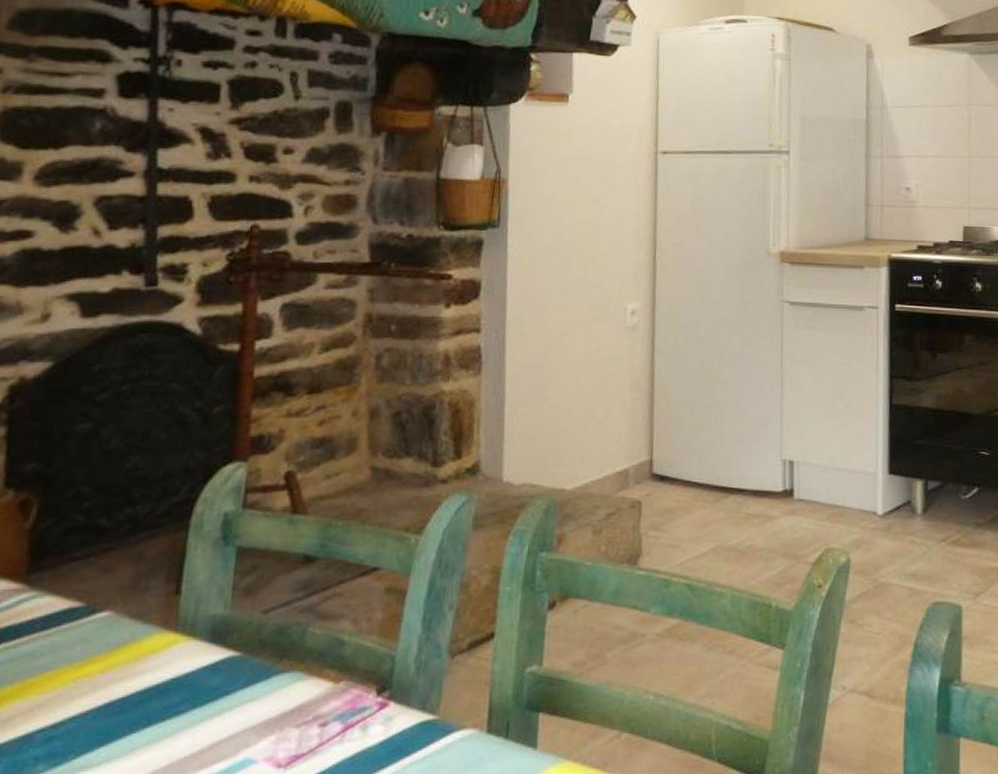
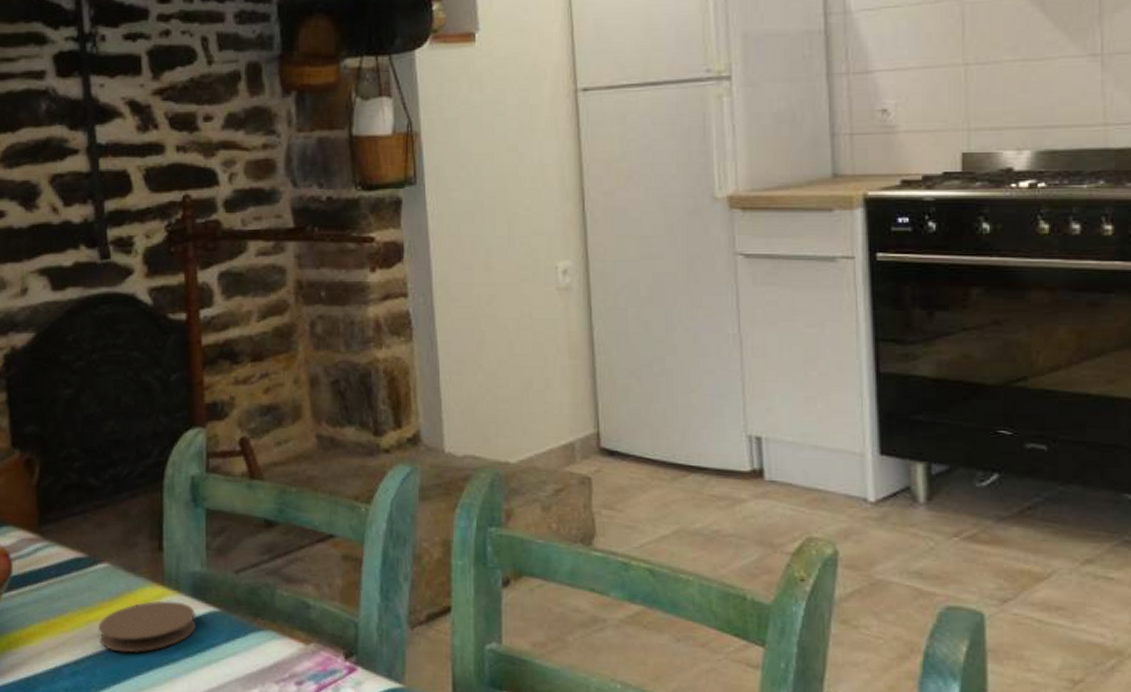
coaster: none [87,648,211,710] -> present [98,601,196,653]

